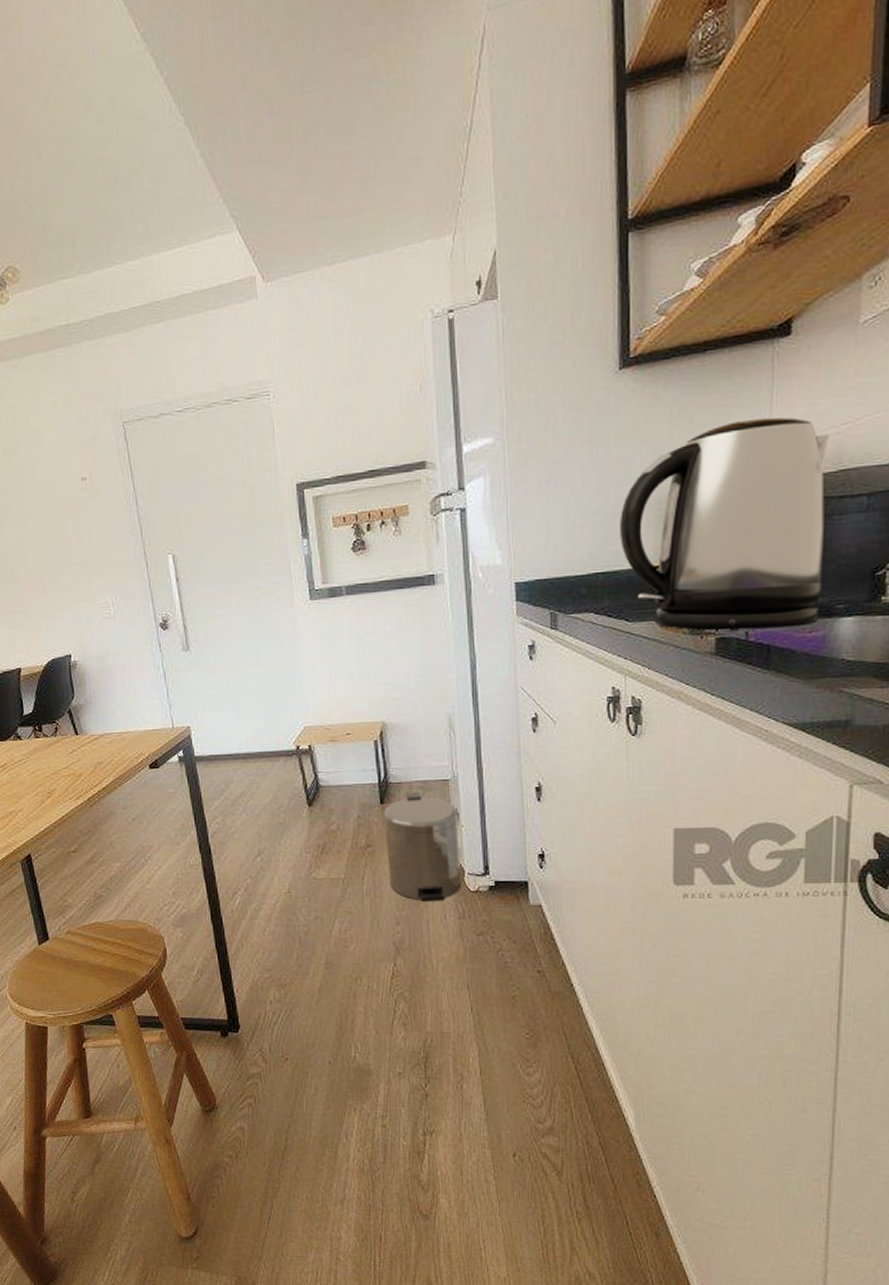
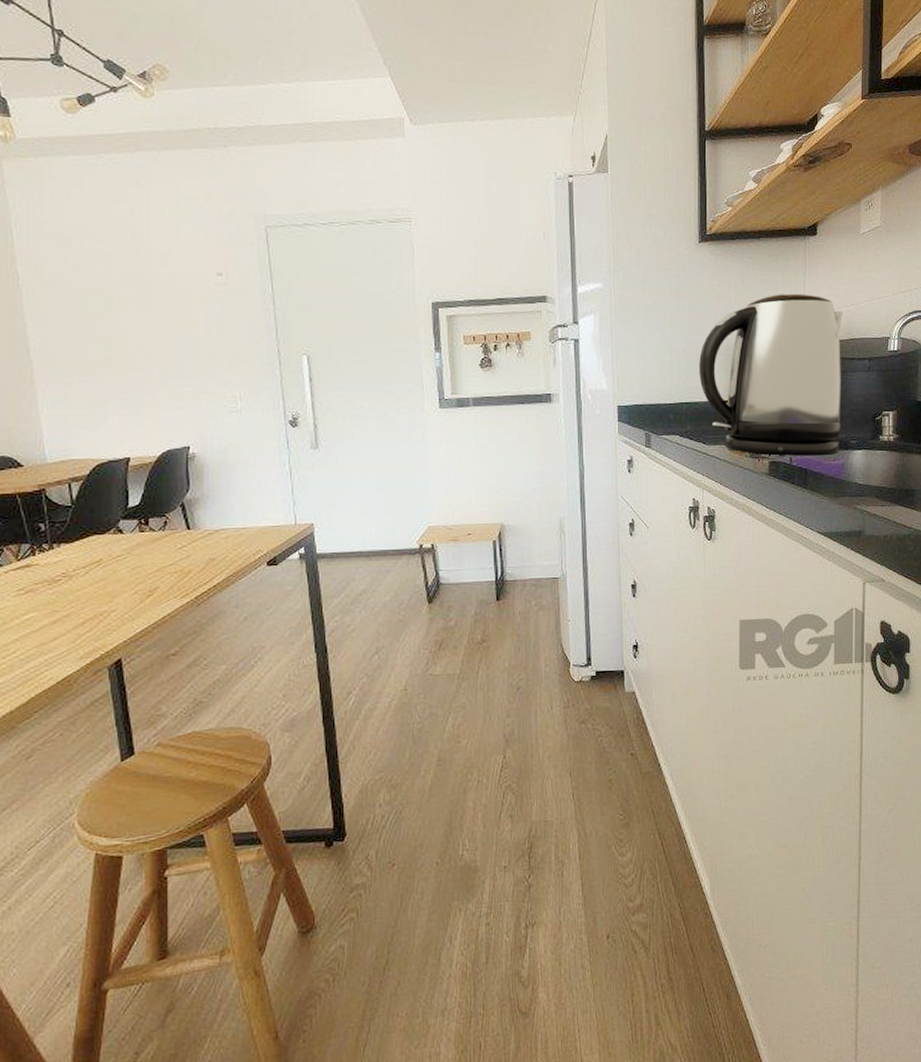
trash can: present [384,792,462,903] -> none [499,589,568,694]

